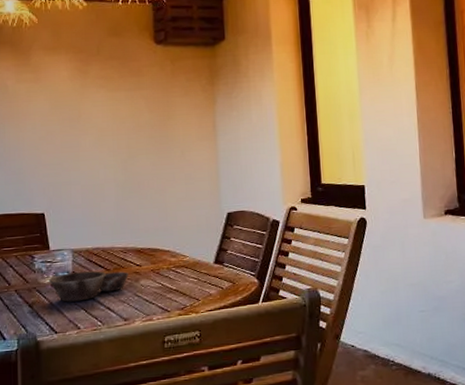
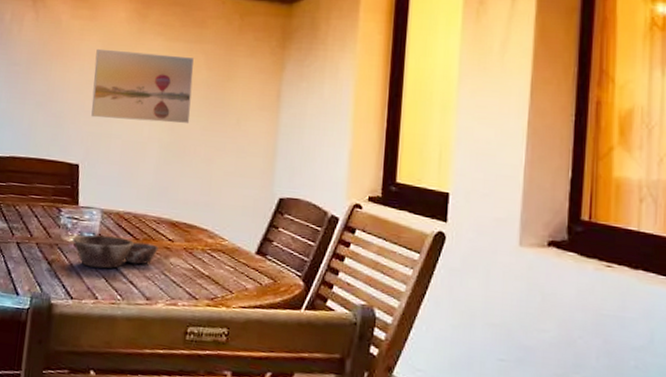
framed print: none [45,103,140,169] -> present [91,48,194,124]

